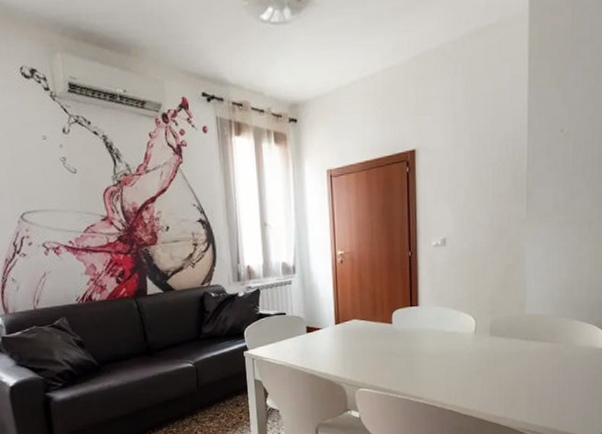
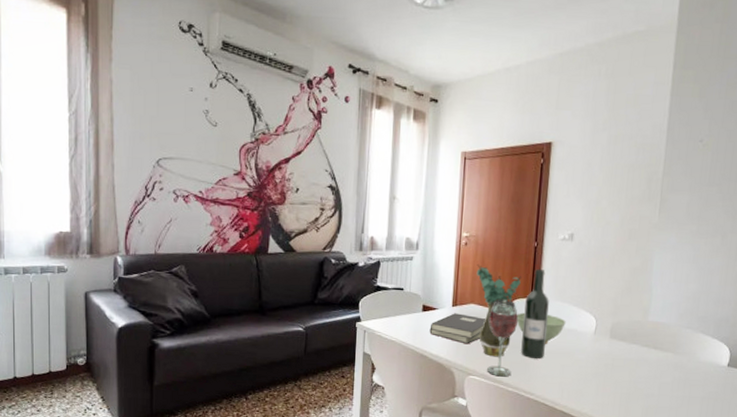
hardback book: none [316,330,369,359] -> present [429,313,485,345]
vase: none [355,280,399,368] -> present [476,264,521,357]
wineglass: none [372,311,401,386] -> present [487,299,519,377]
bowl: none [398,321,446,349] -> present [516,312,566,344]
wine bottle: none [405,277,429,364] -> present [521,268,549,359]

